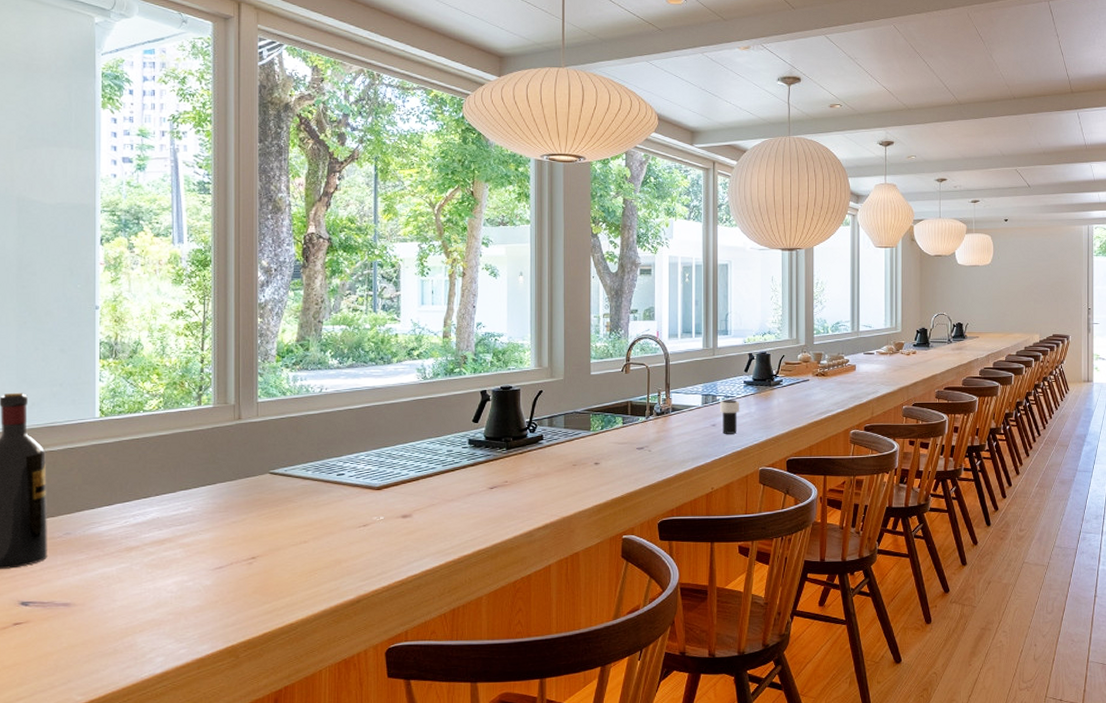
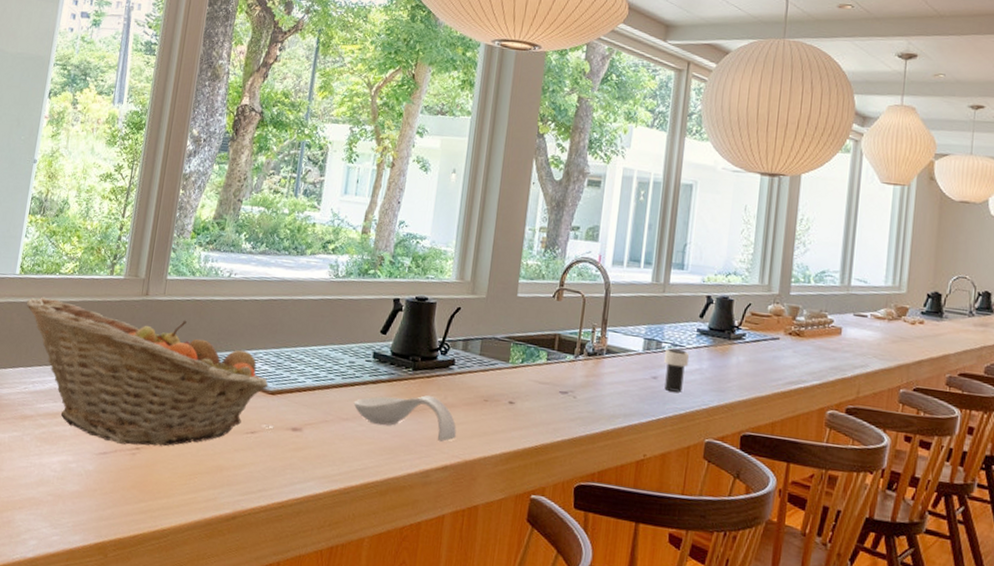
fruit basket: none [112,435,374,557] -> present [26,296,269,447]
spoon rest: none [456,469,553,506] -> present [353,395,457,442]

